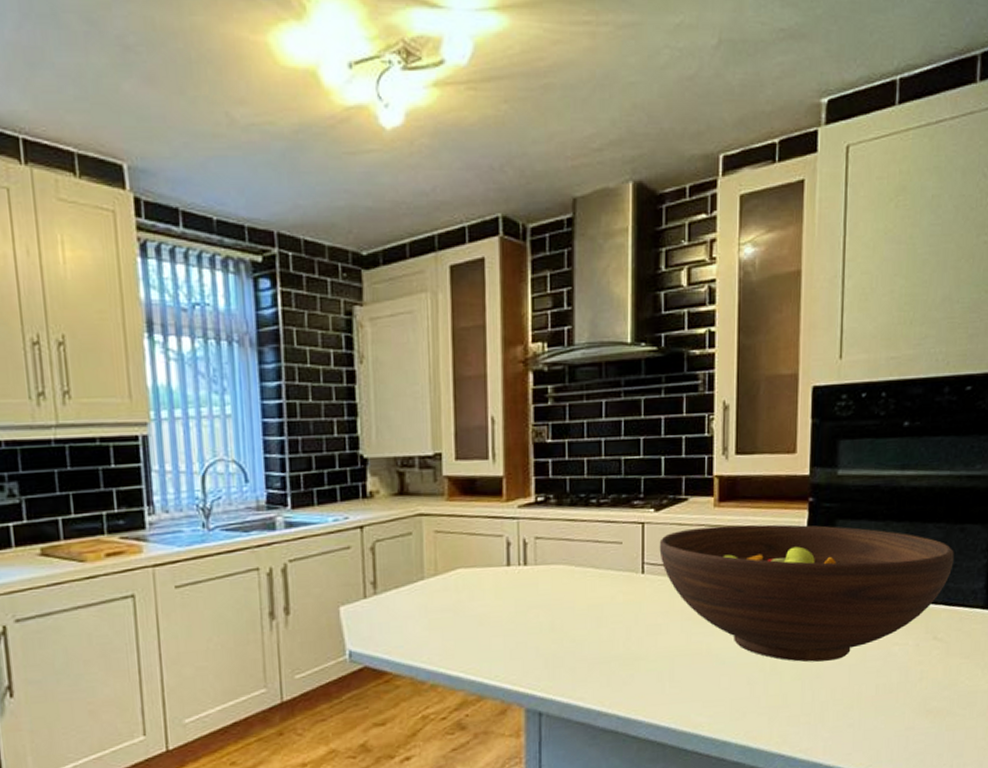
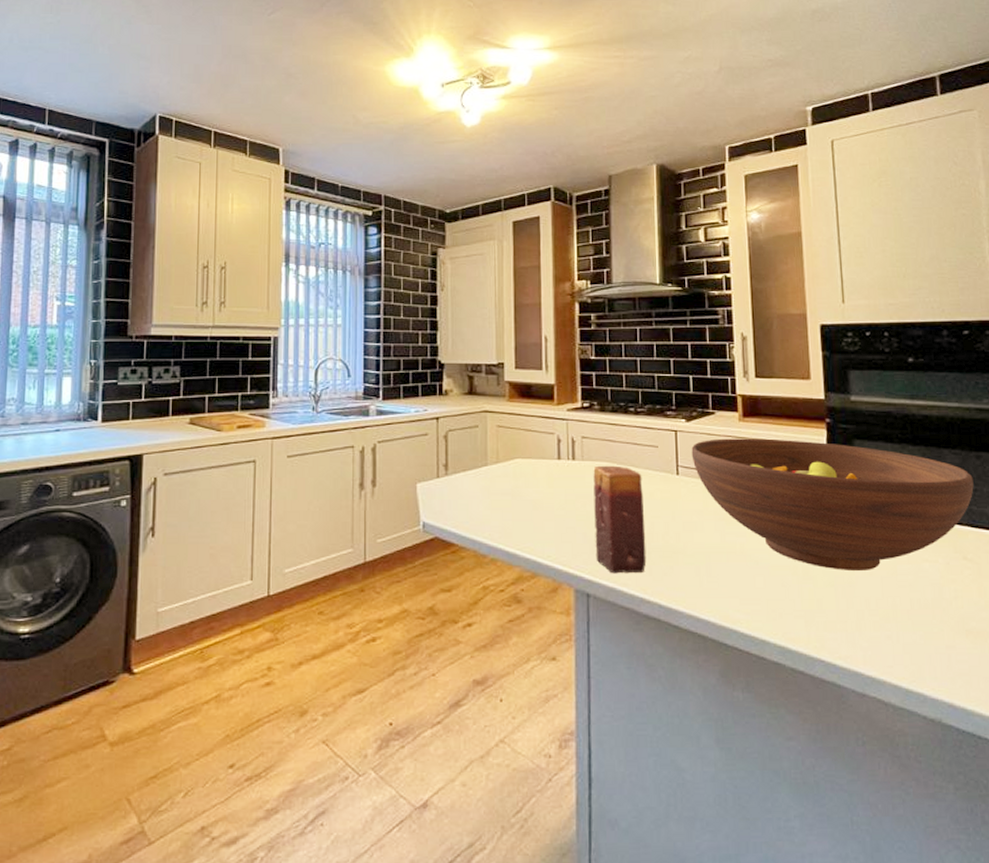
candle: none [548,568,605,689] -> present [593,465,647,574]

